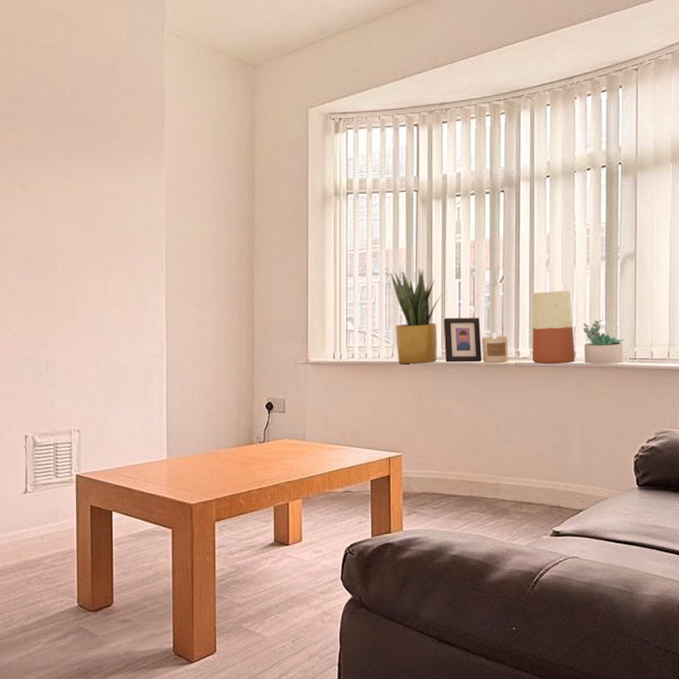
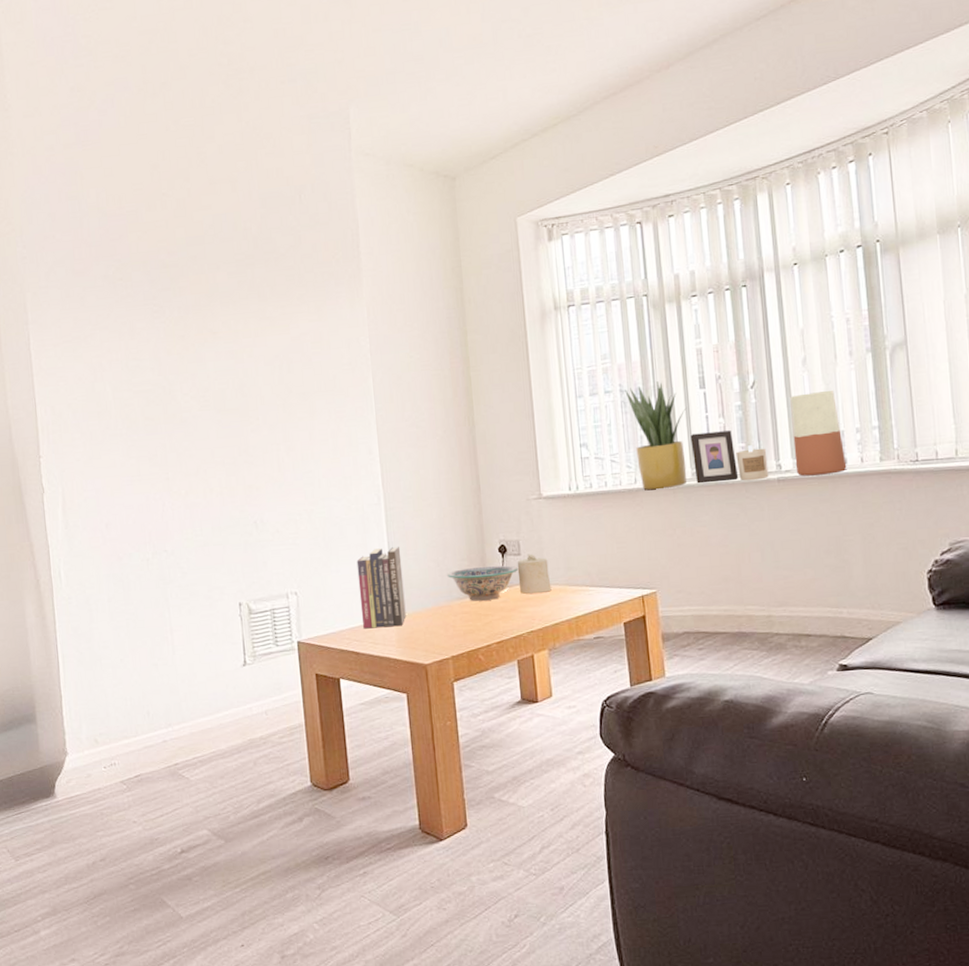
books: none [137,396,178,468] -> present [356,547,406,629]
decorative bowl: none [218,420,282,451] -> present [447,565,519,601]
candle: none [281,412,310,449] -> present [517,554,552,595]
succulent plant: present [583,319,625,364] -> none [853,419,904,472]

